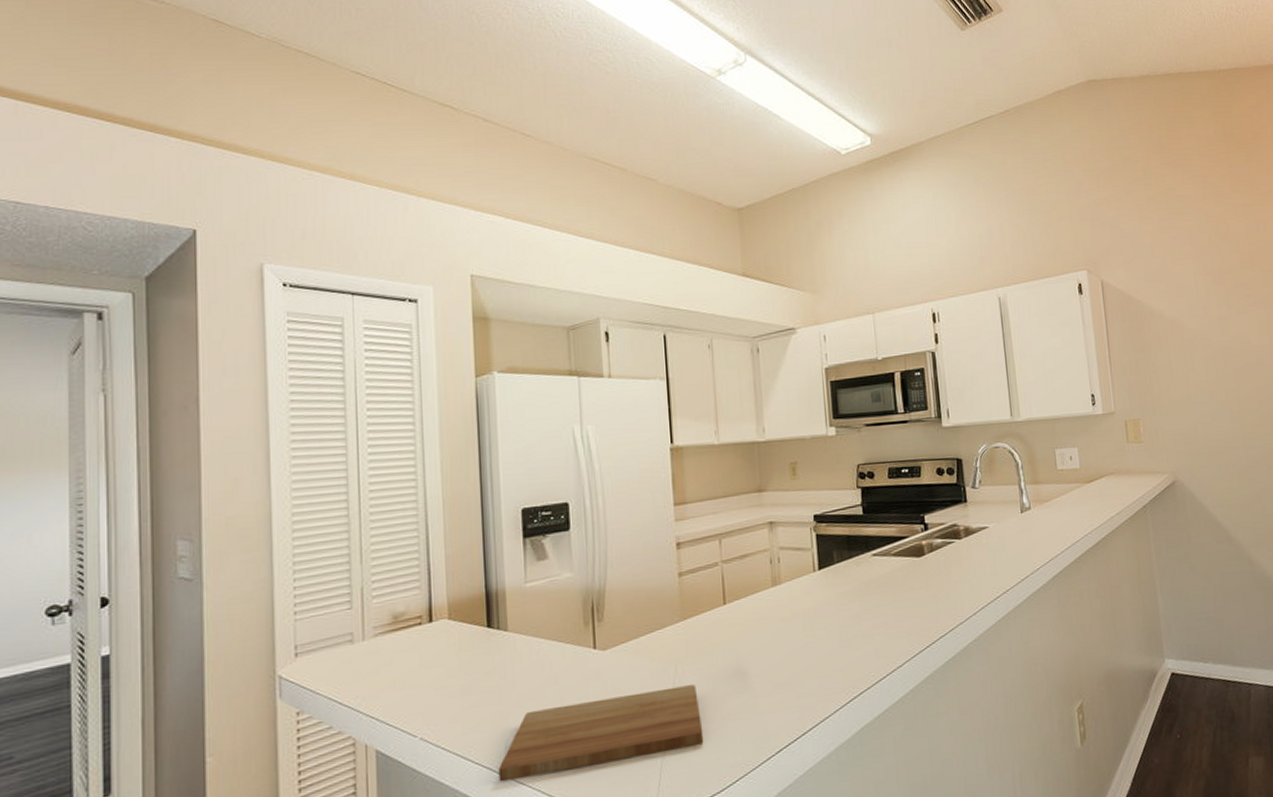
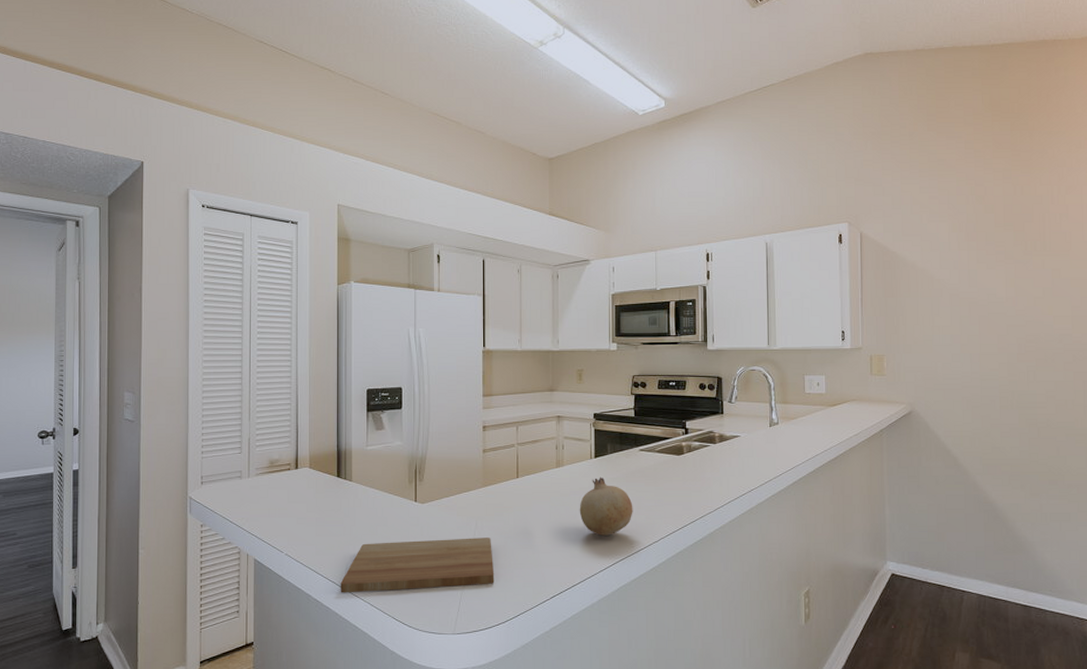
fruit: none [804,592,870,667] -> present [579,476,633,536]

